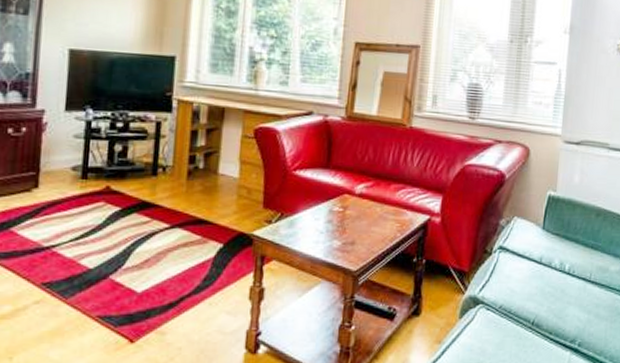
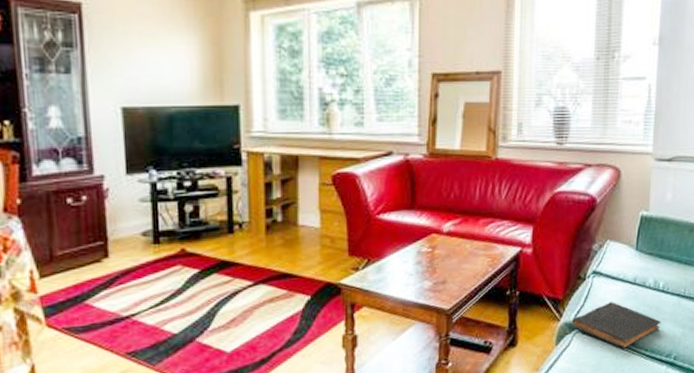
book: none [476,279,566,330] -> present [572,302,661,349]

